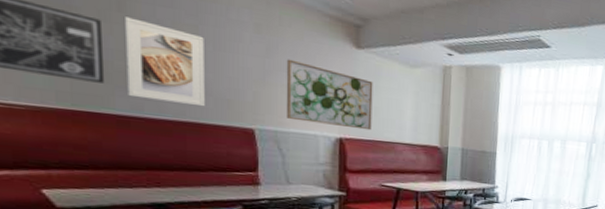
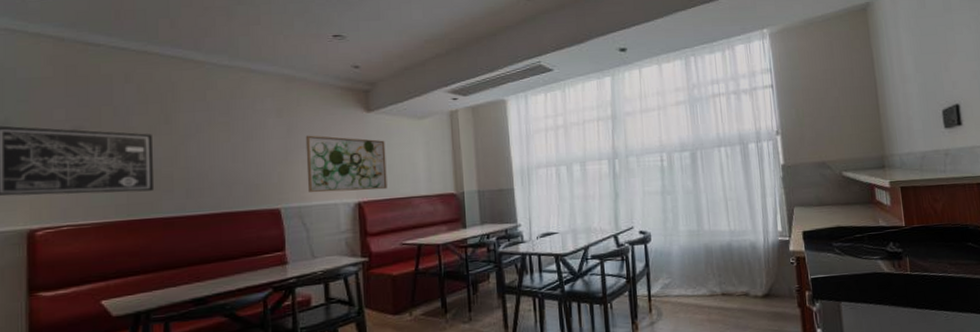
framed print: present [123,17,205,107] -> none [170,127,237,199]

